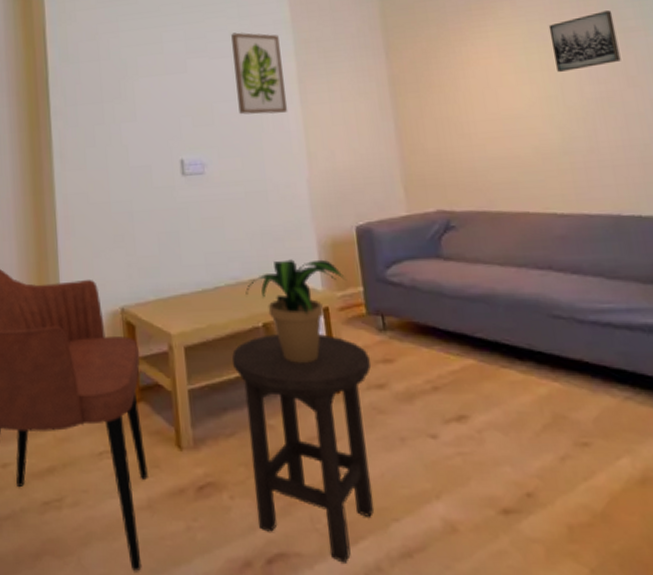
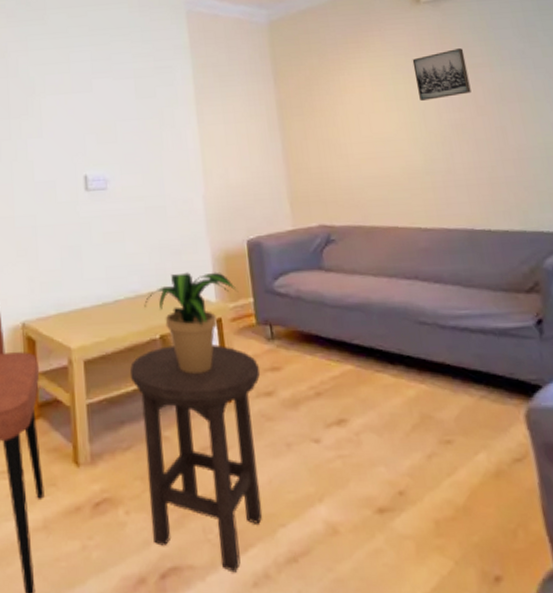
wall art: present [231,32,288,115] -> none [135,55,186,133]

